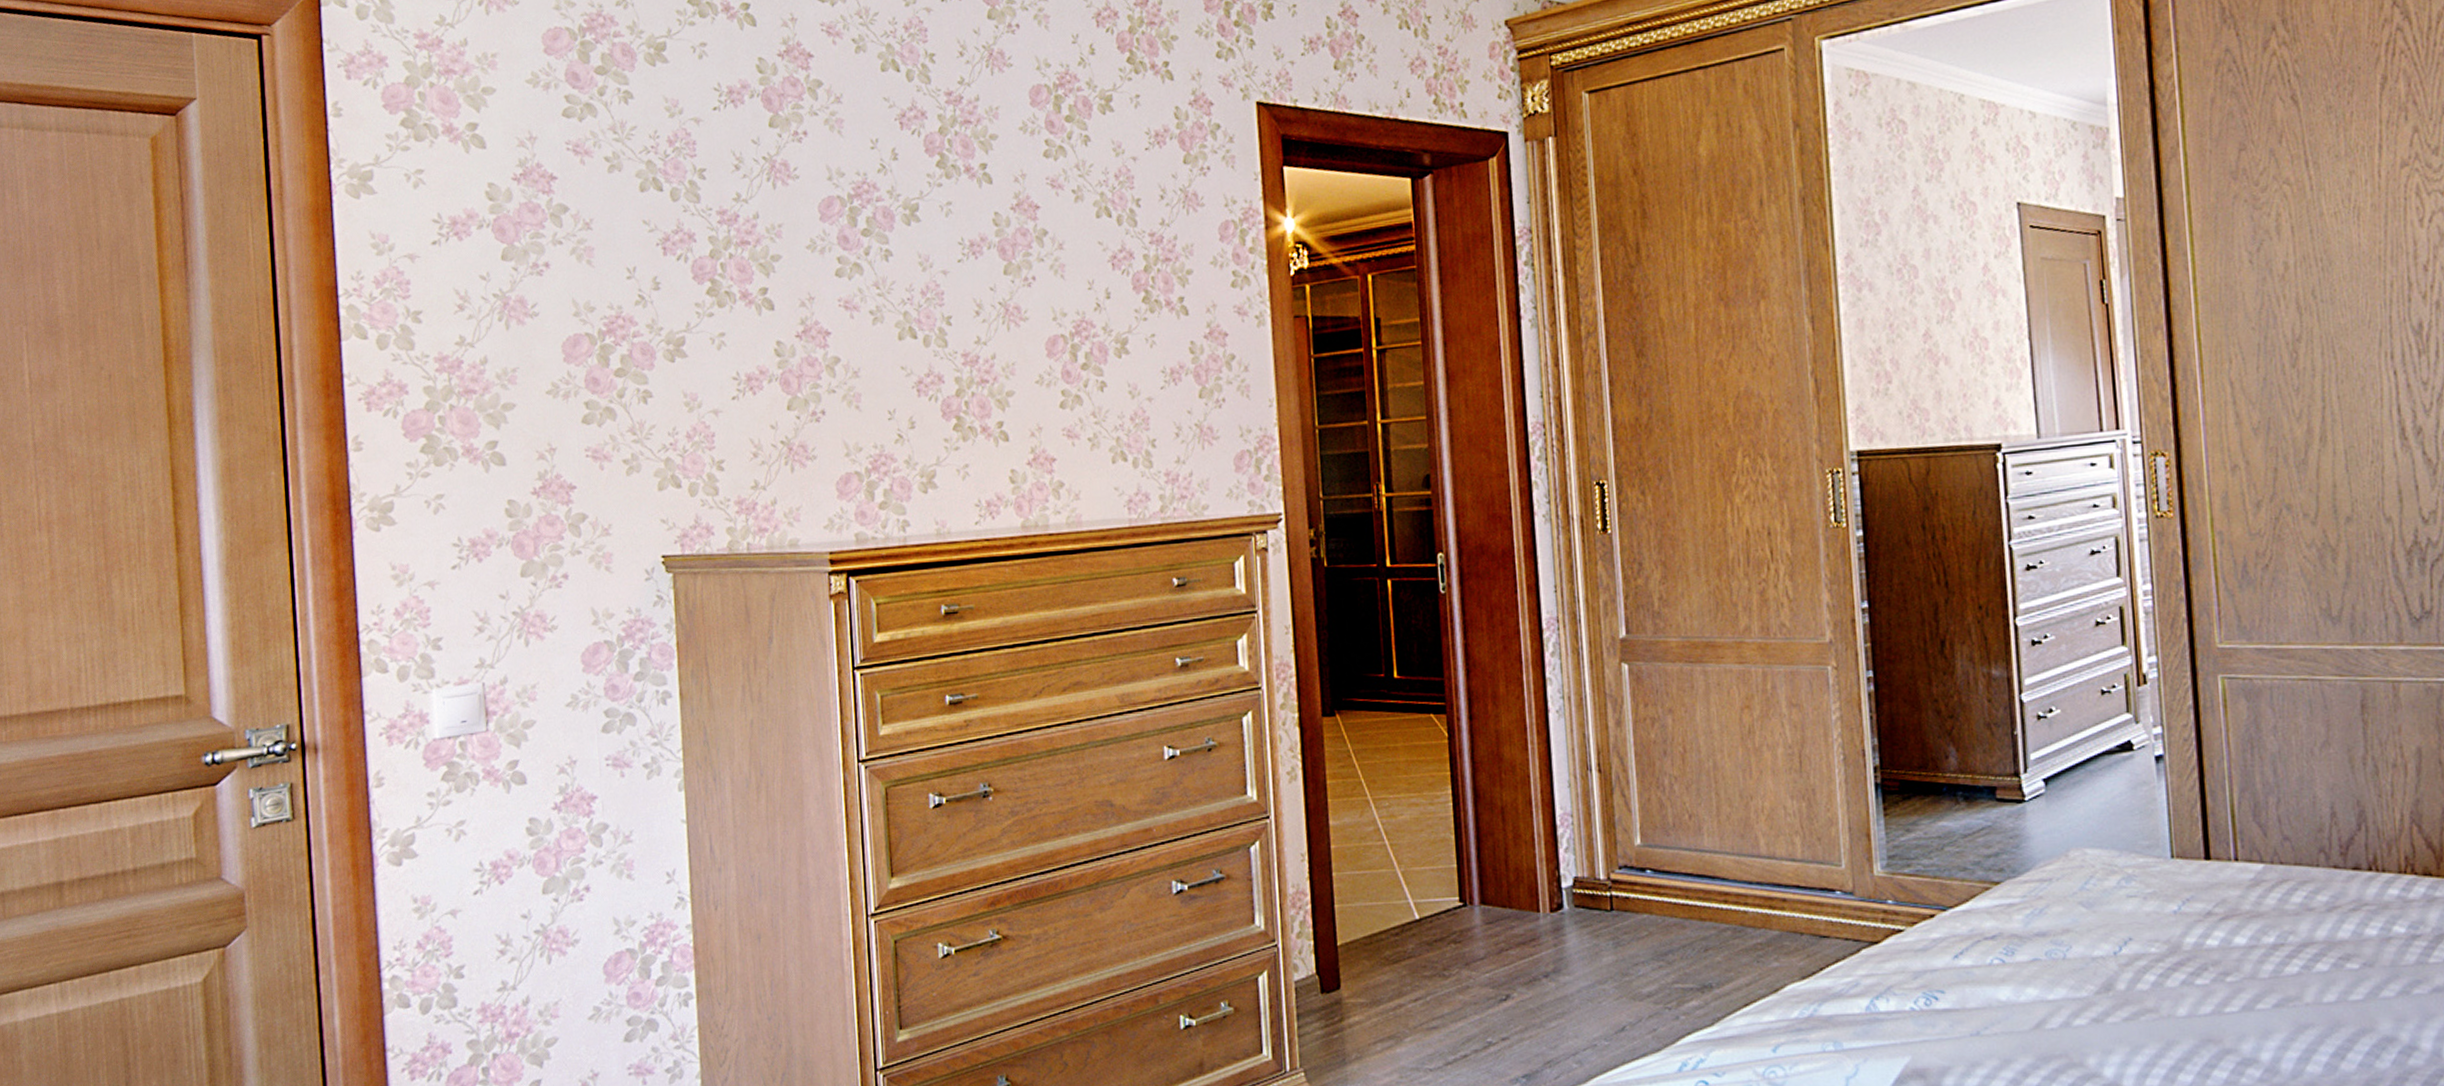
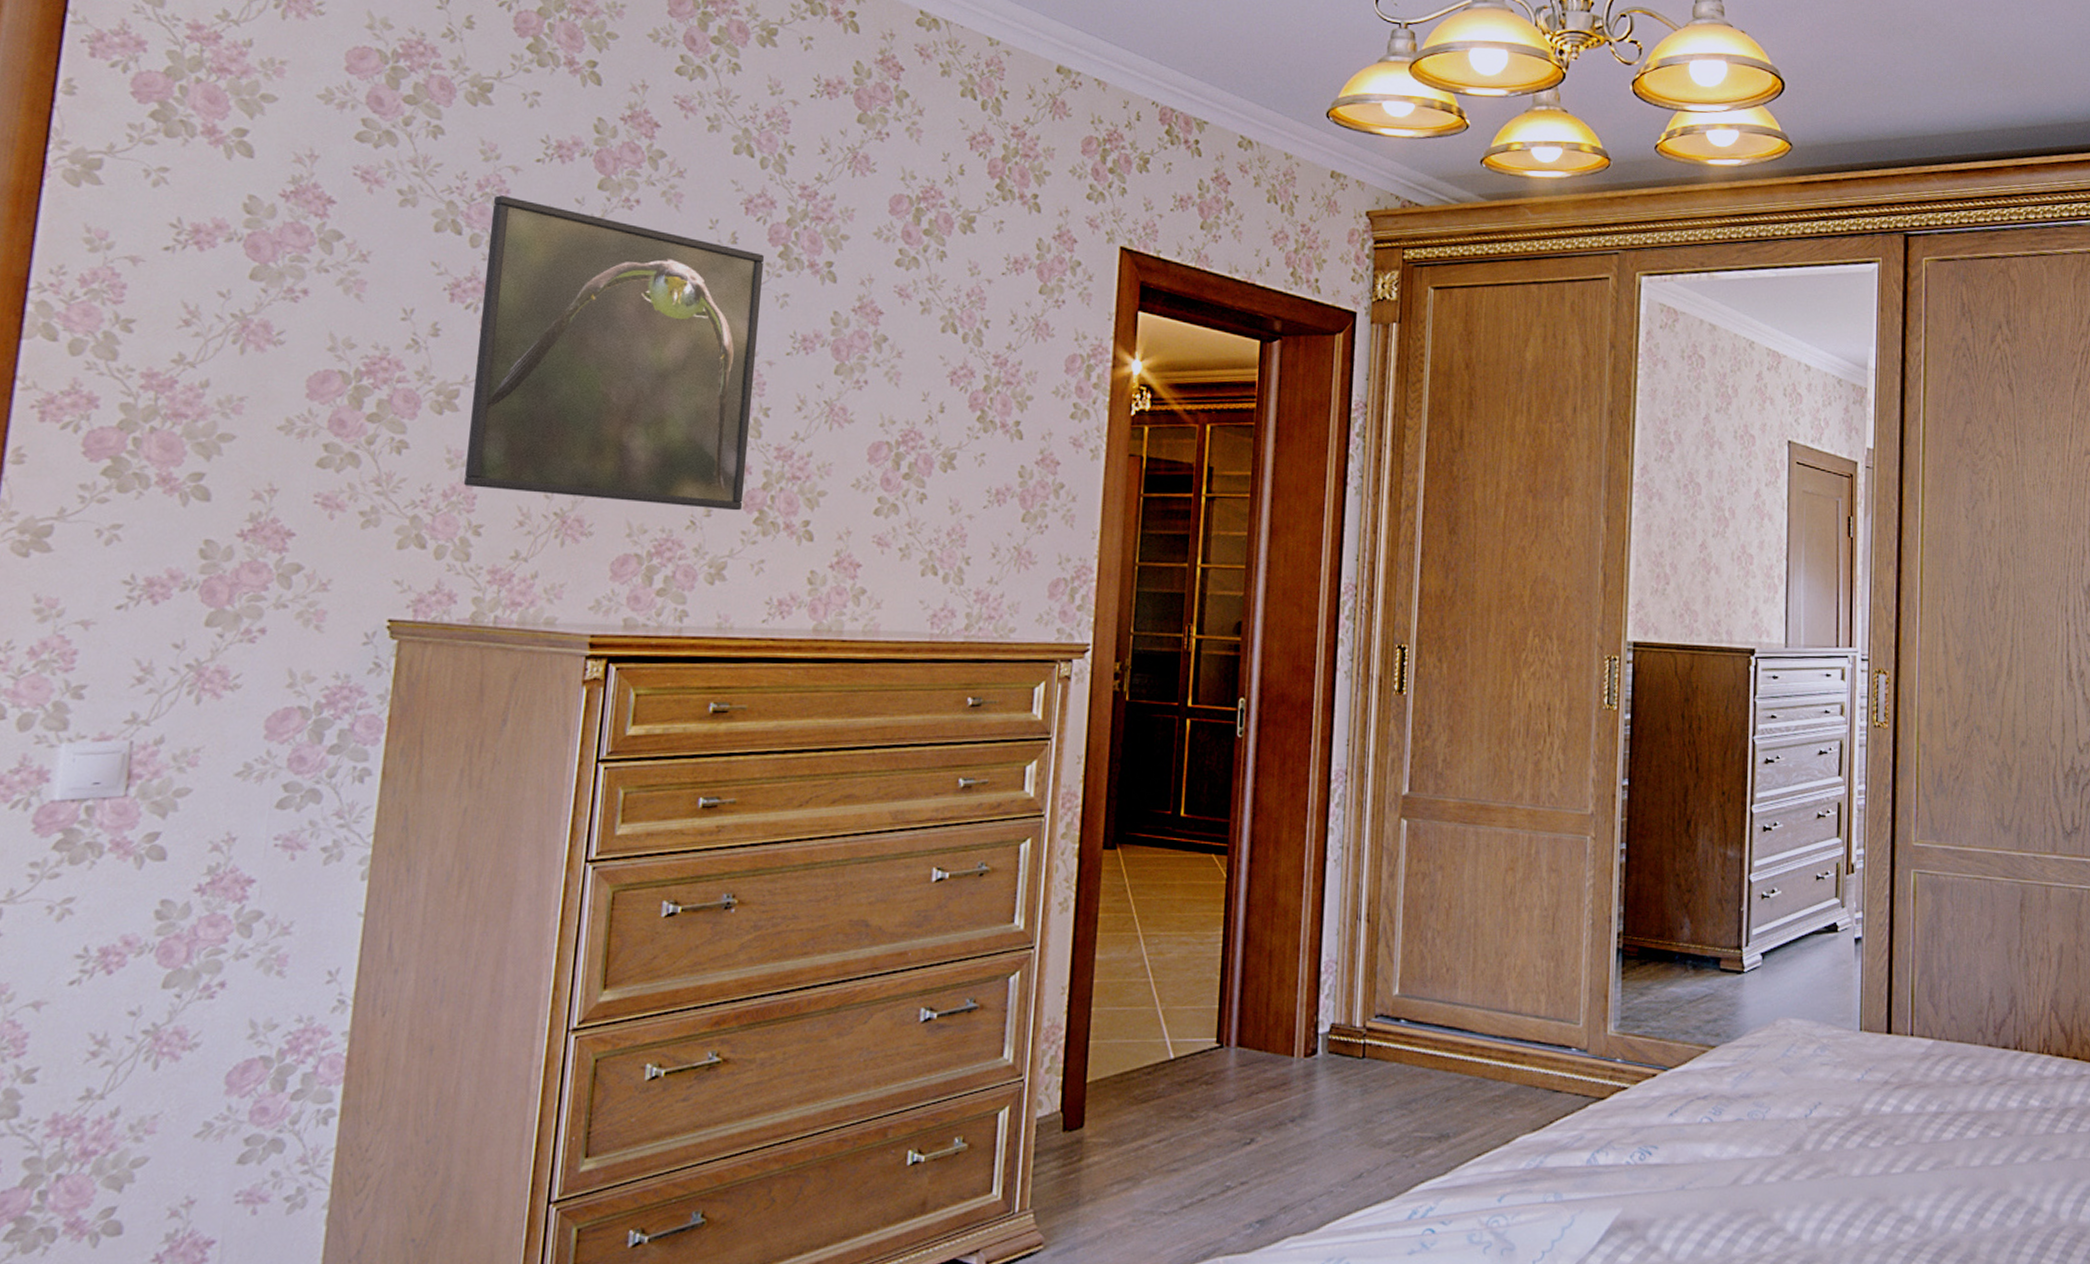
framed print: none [683,147,941,426] -> present [464,195,765,511]

